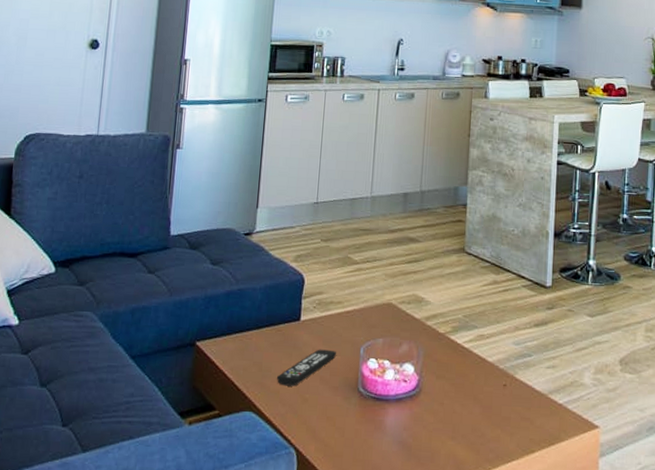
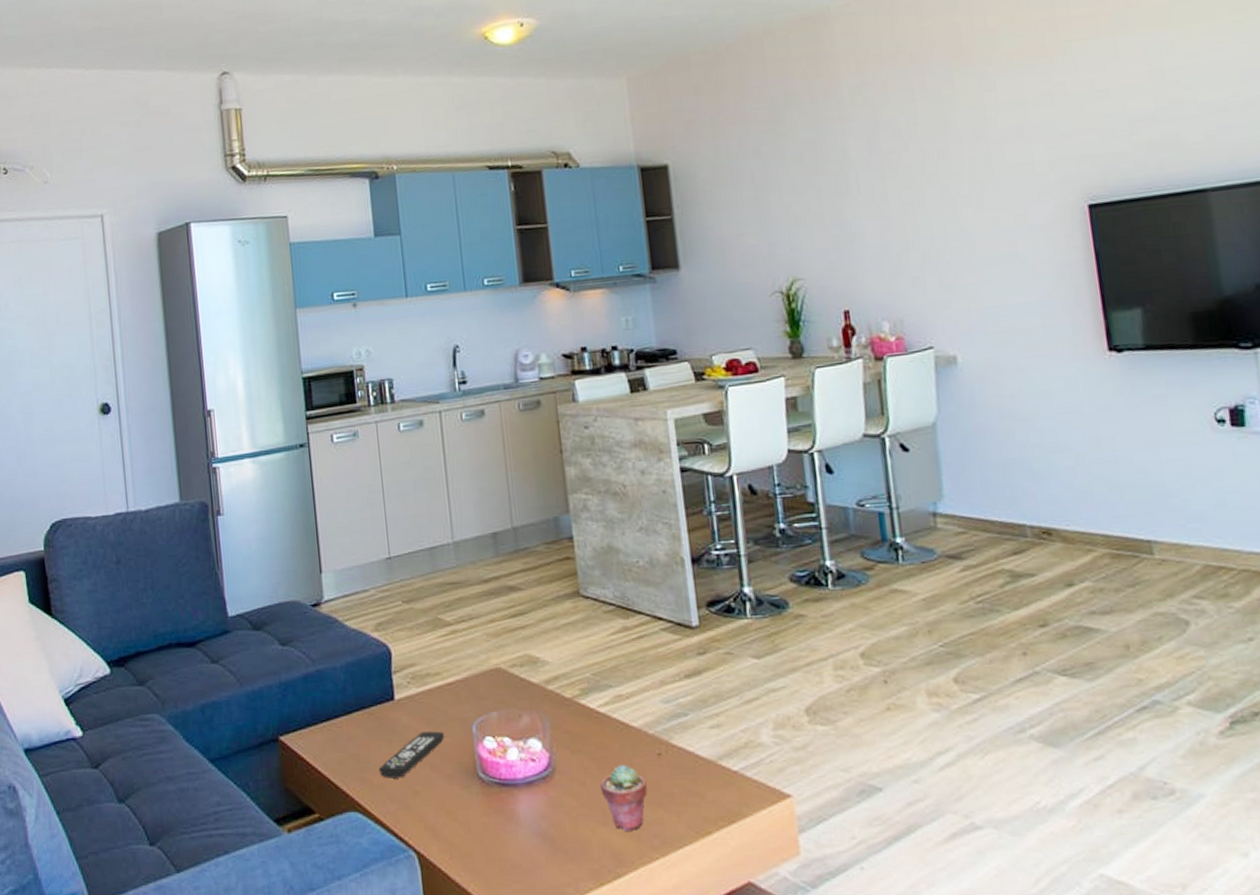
potted succulent: none [454,391,491,445] -> present [600,764,647,831]

